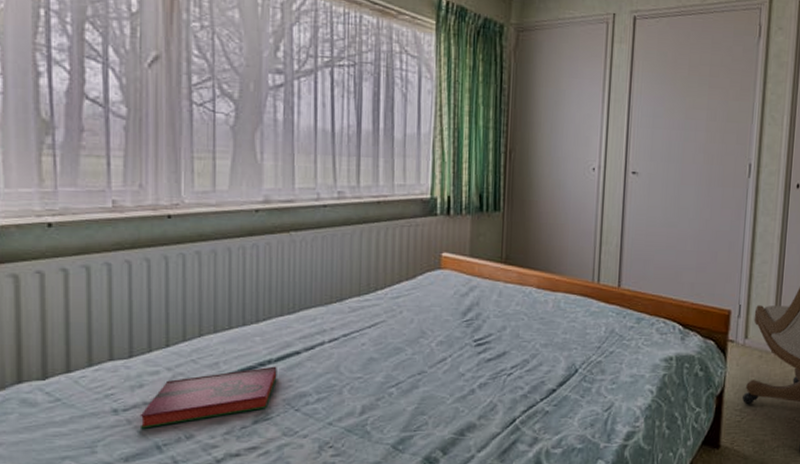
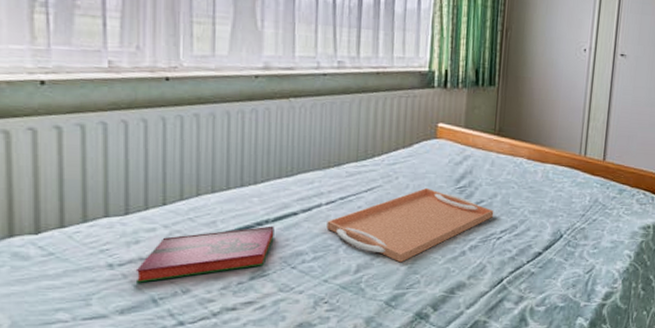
serving tray: none [330,321,504,403] -> present [326,187,494,263]

